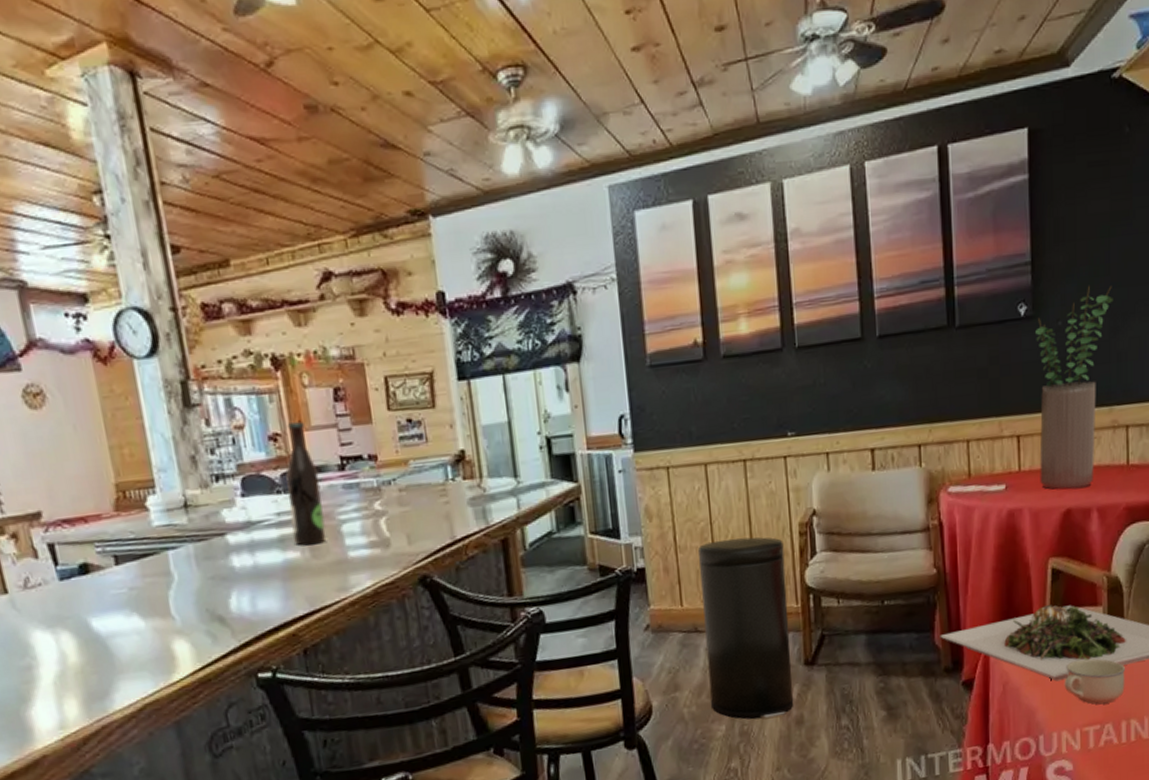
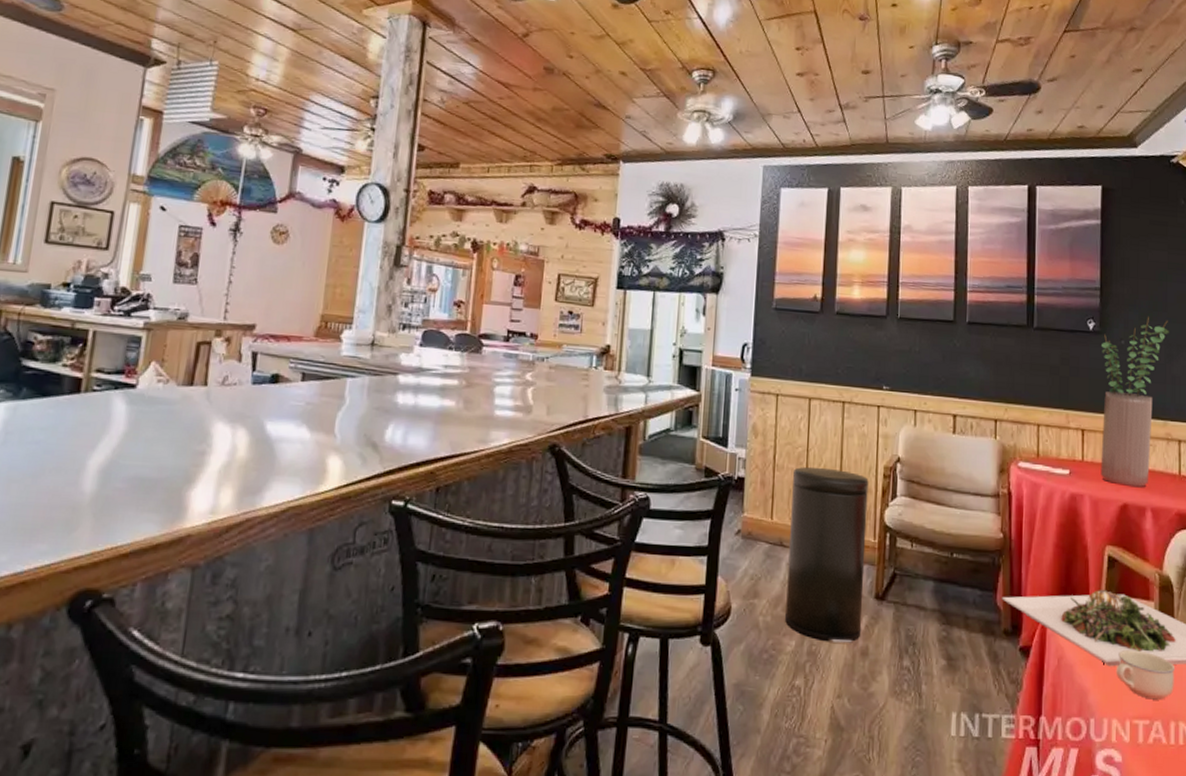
bottle: present [286,420,326,546] -> none [452,294,487,398]

